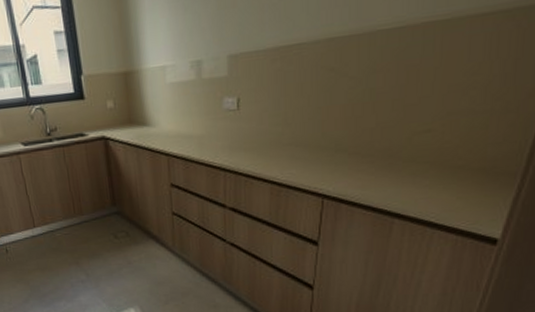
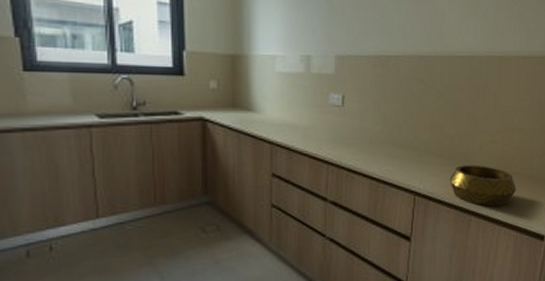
decorative bowl: none [366,160,460,208] -> present [449,165,517,207]

